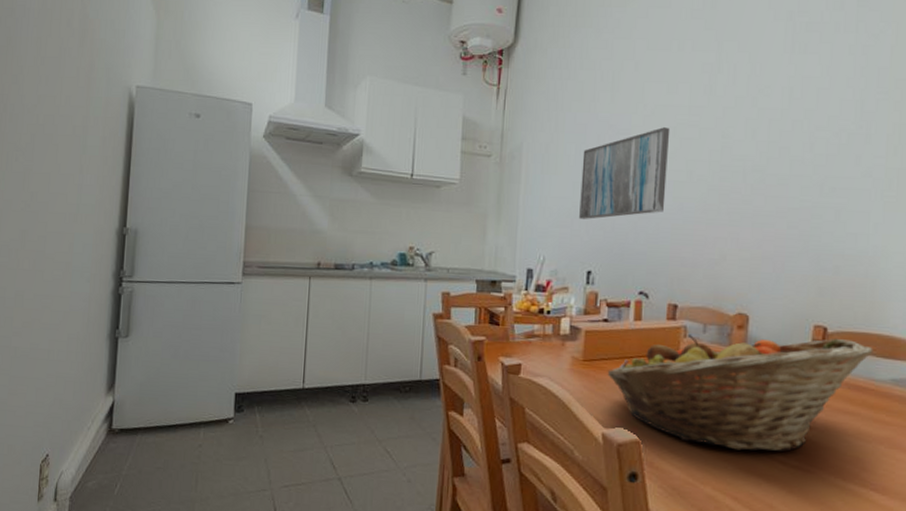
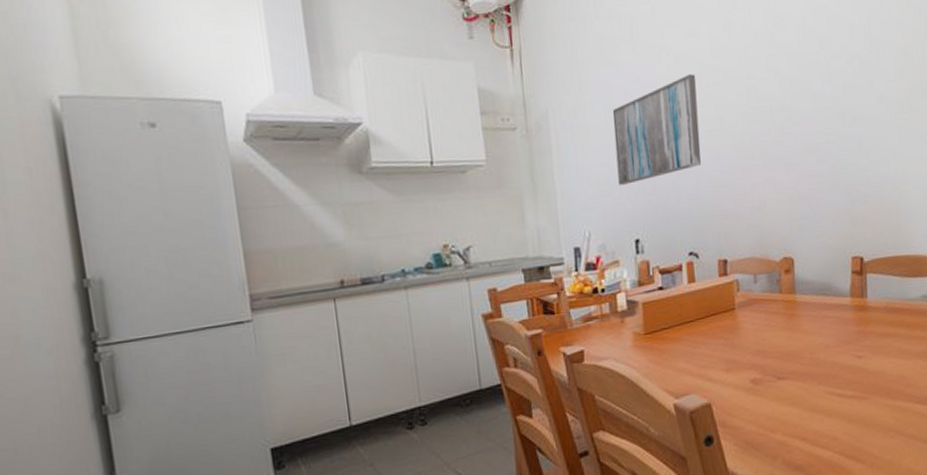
fruit basket: present [607,335,873,452] -> none [669,265,904,395]

